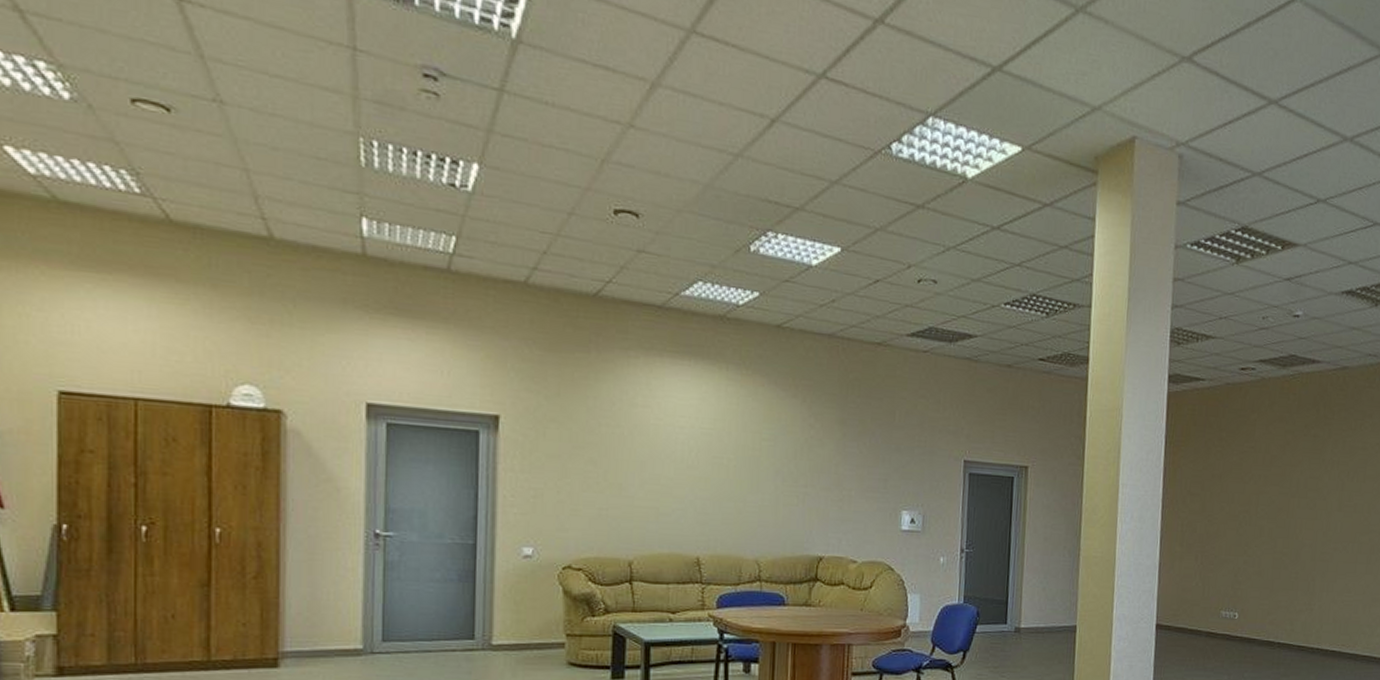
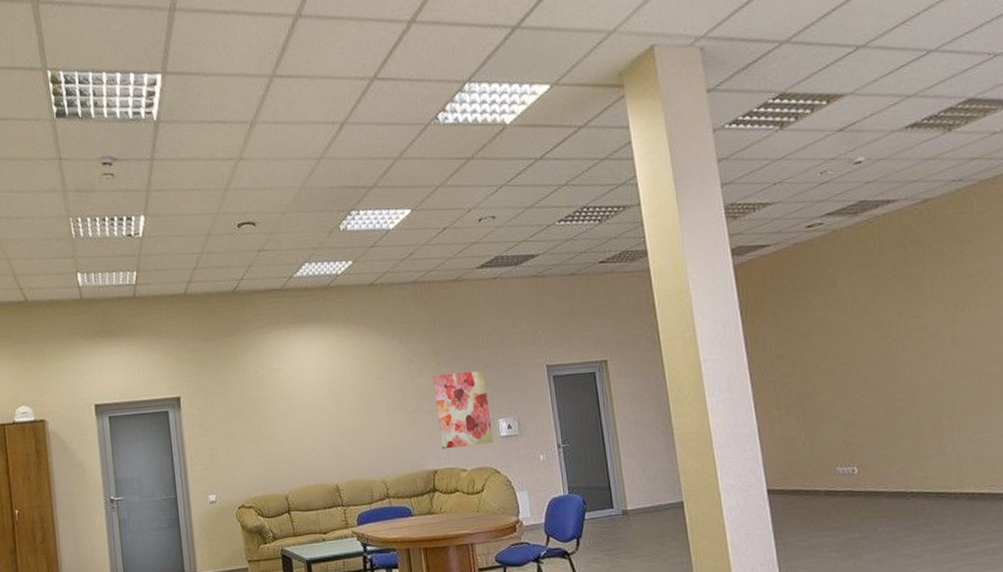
wall art: none [831,447,895,537] -> present [432,371,493,449]

